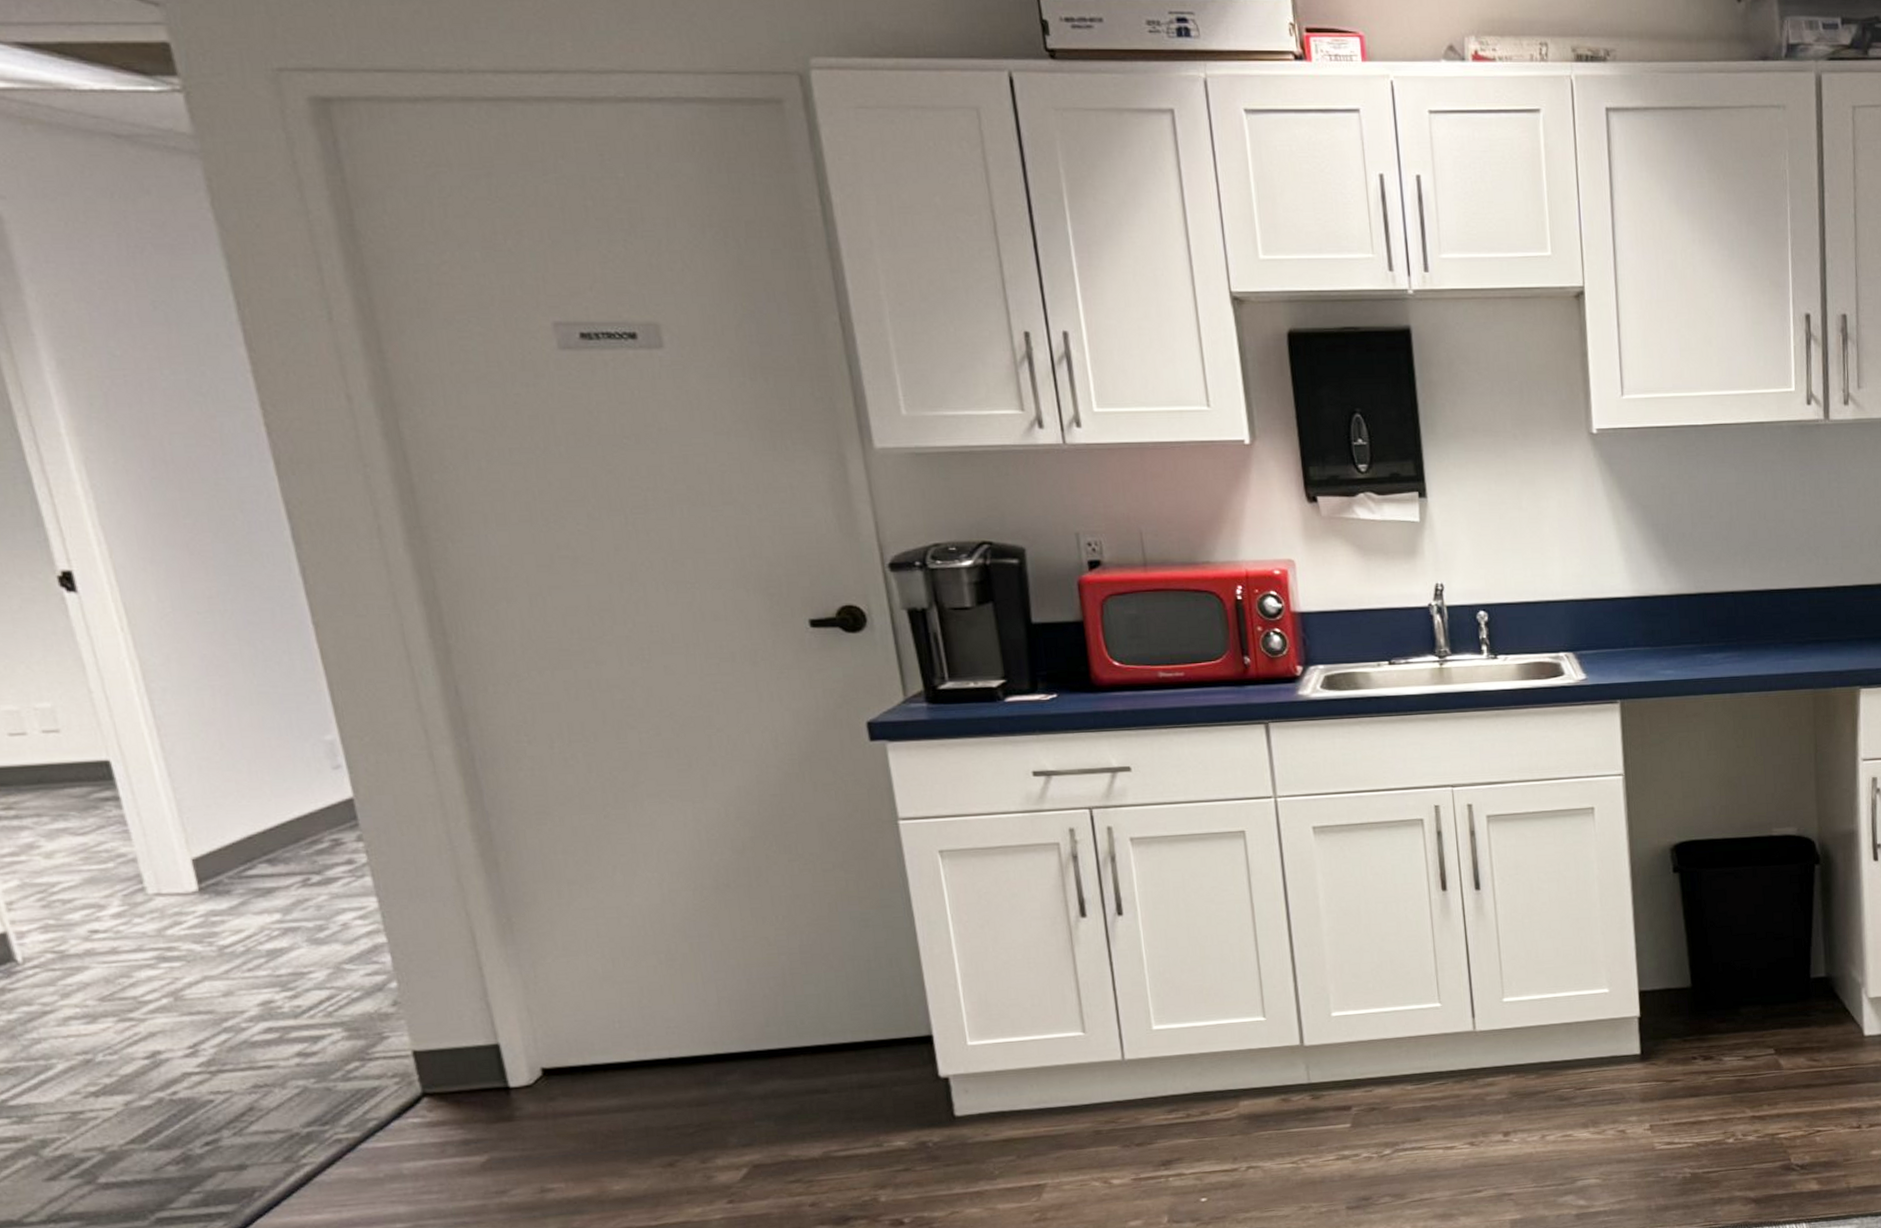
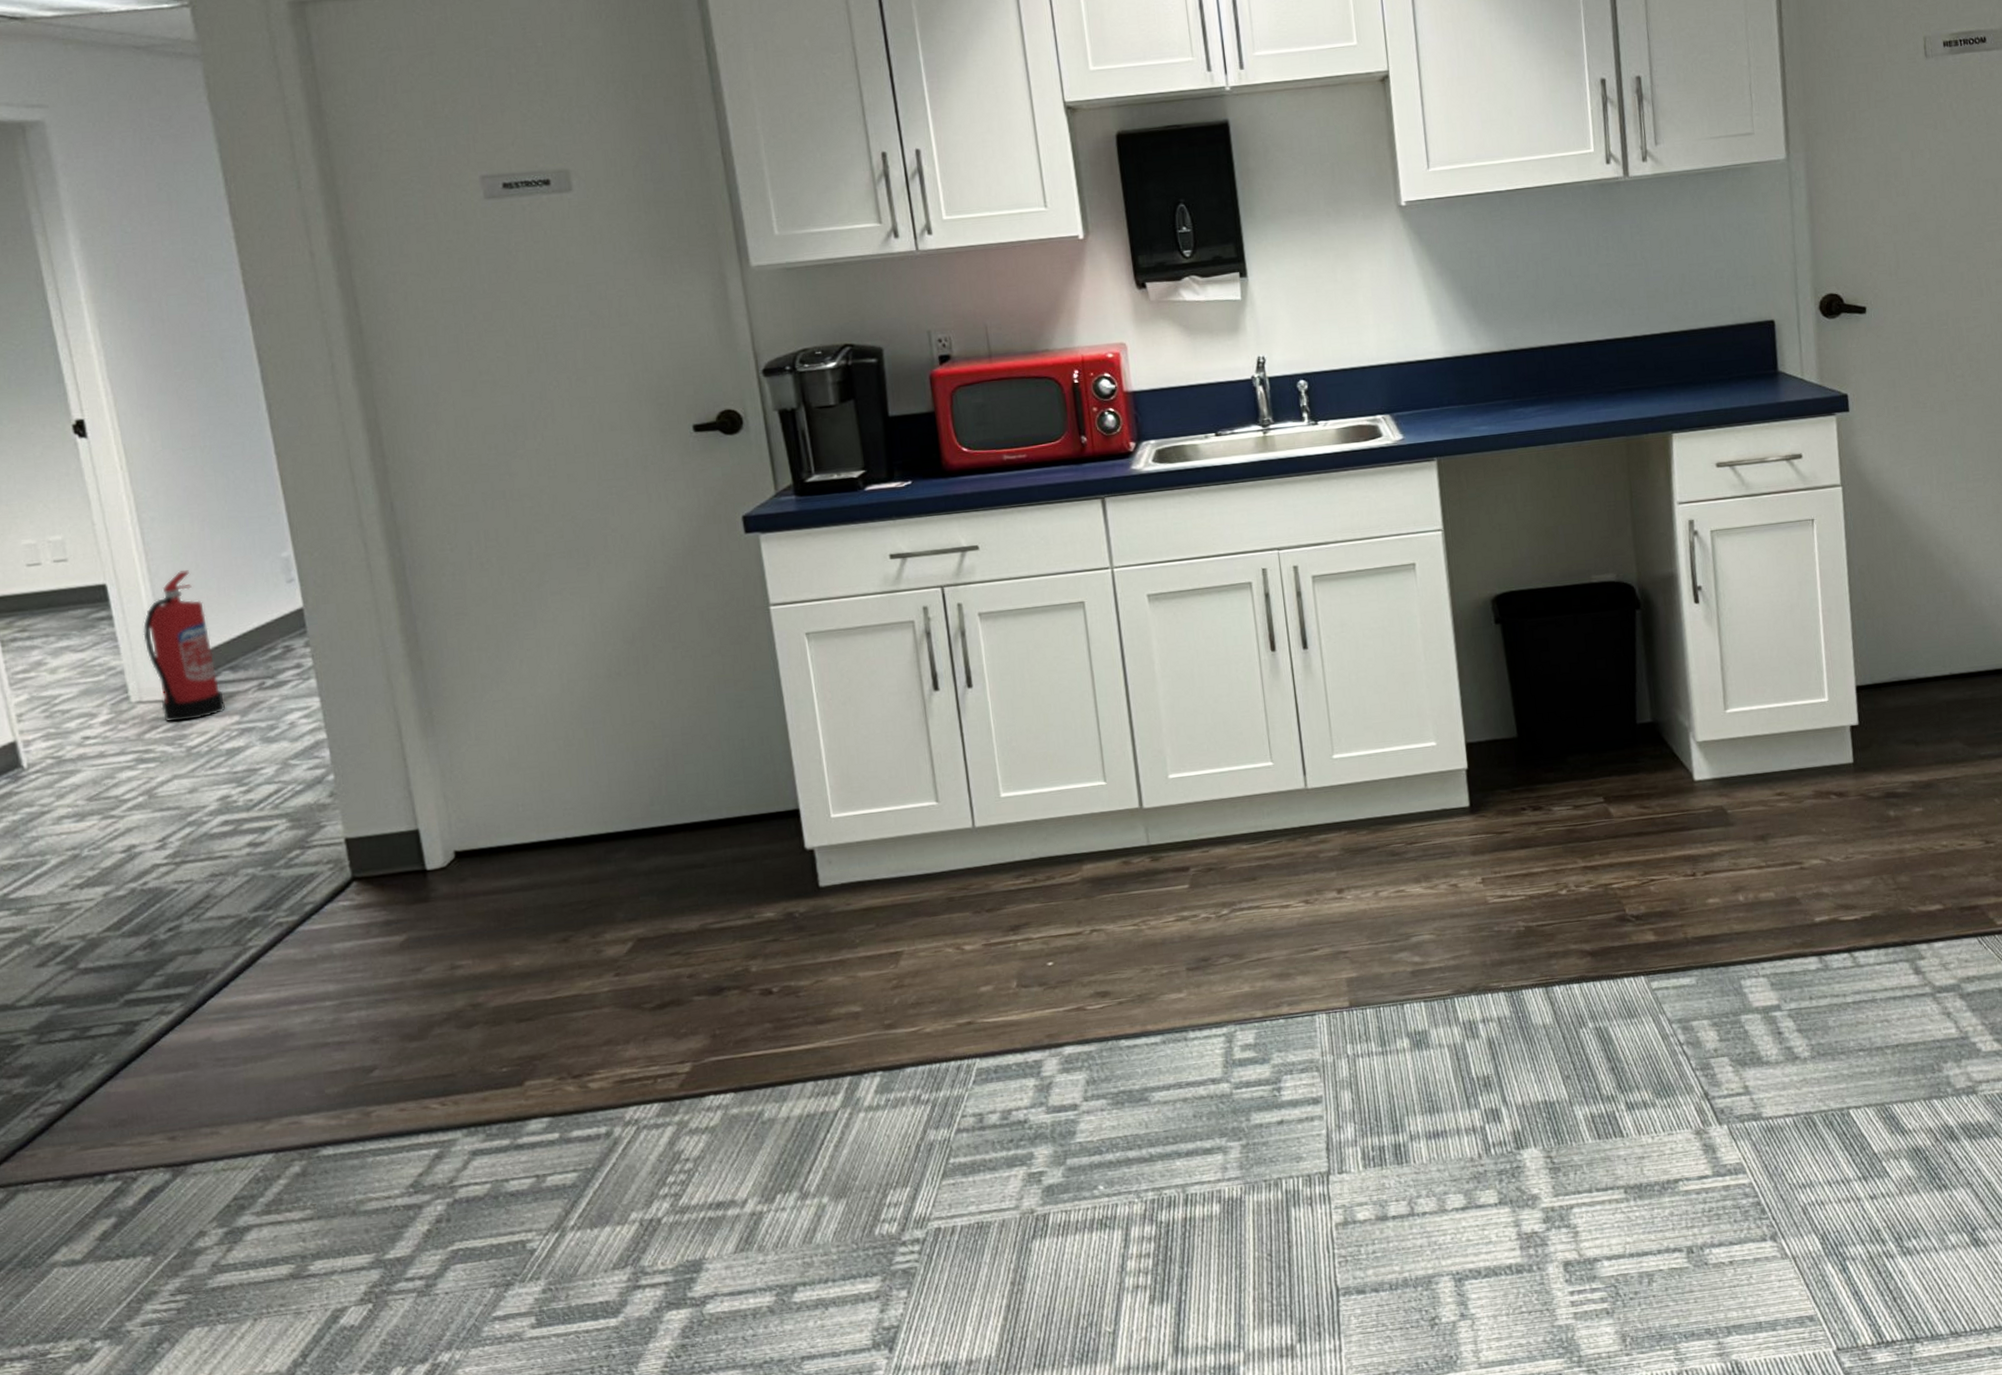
fire extinguisher: none [158,750,264,918] -> present [143,570,226,723]

